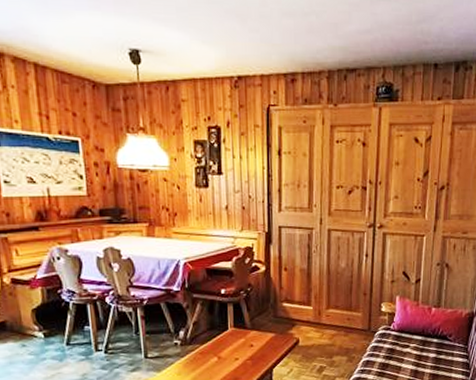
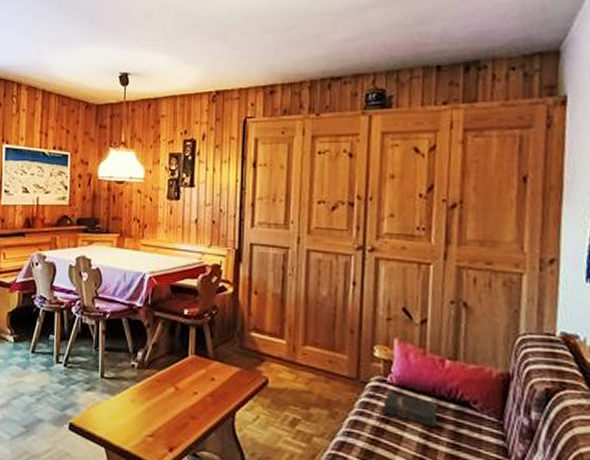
hardback book: none [388,336,425,357] -> present [384,391,437,427]

